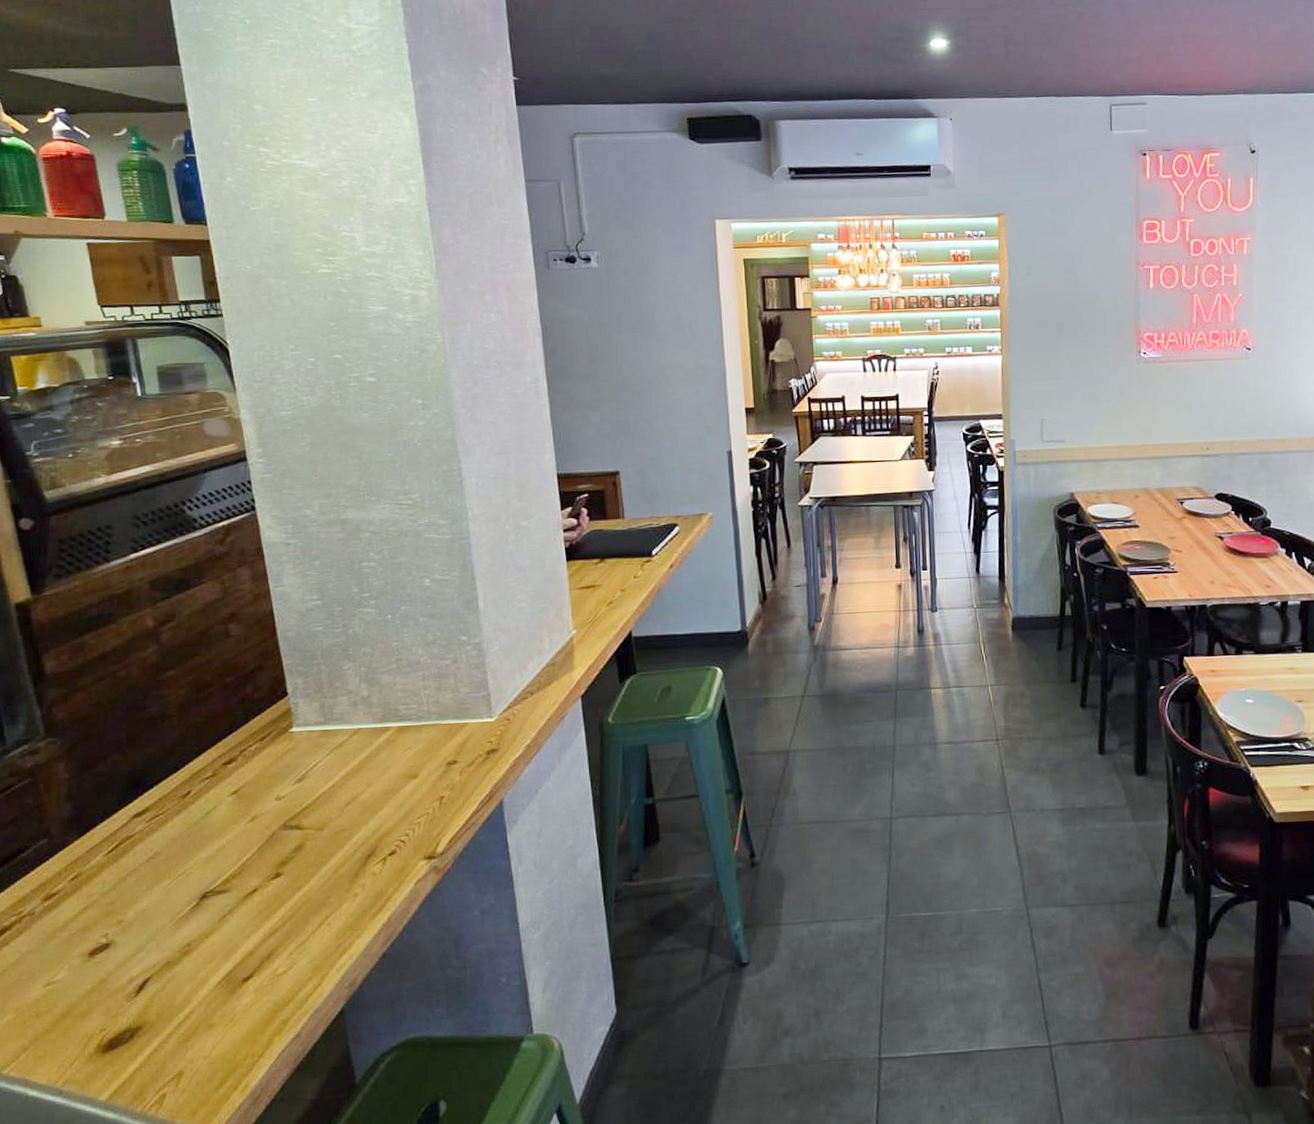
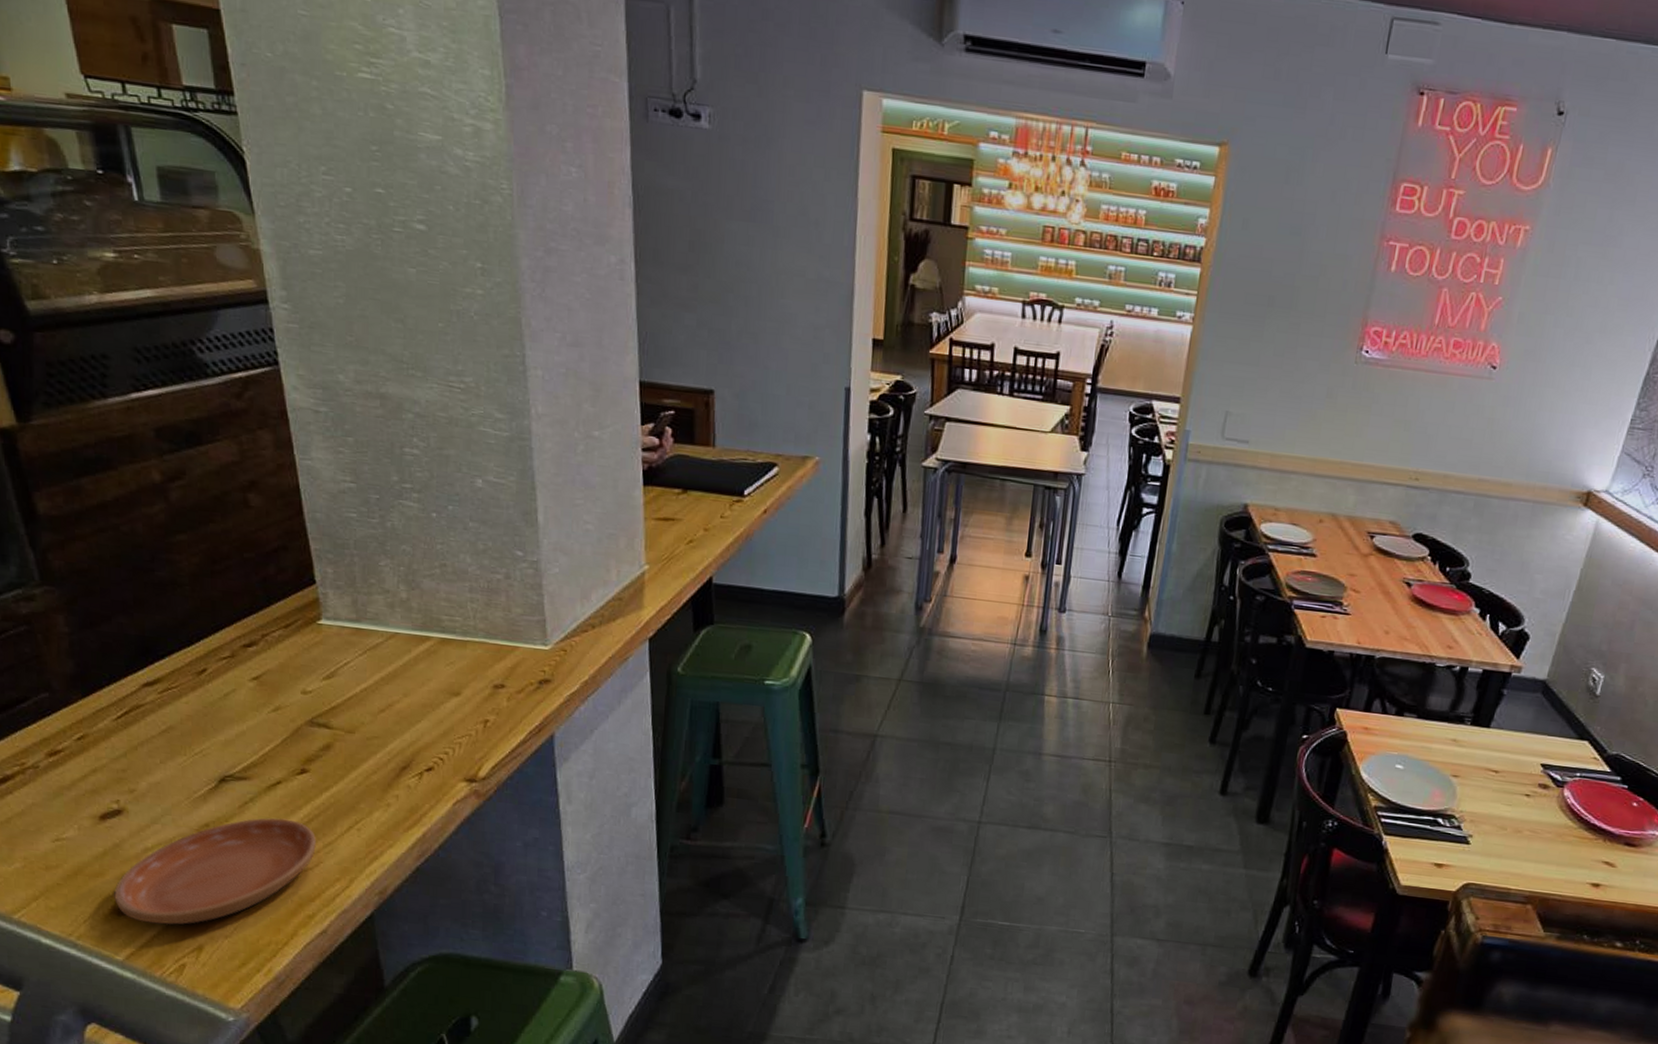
saucer: none [100,925,289,1056] -> present [114,818,316,925]

